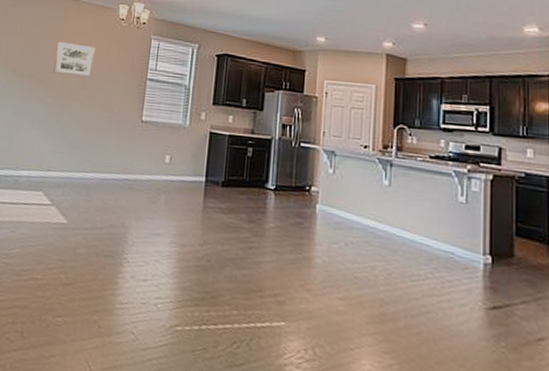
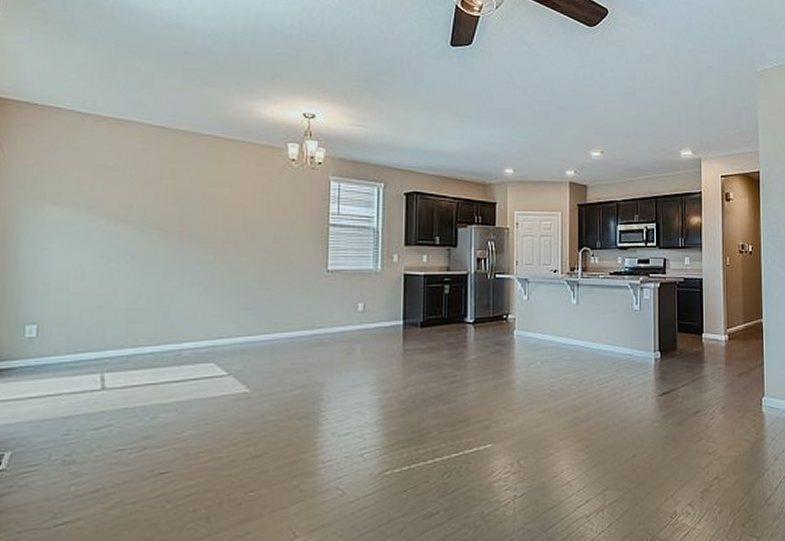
wall art: present [53,41,96,78] -> none [212,189,264,229]

